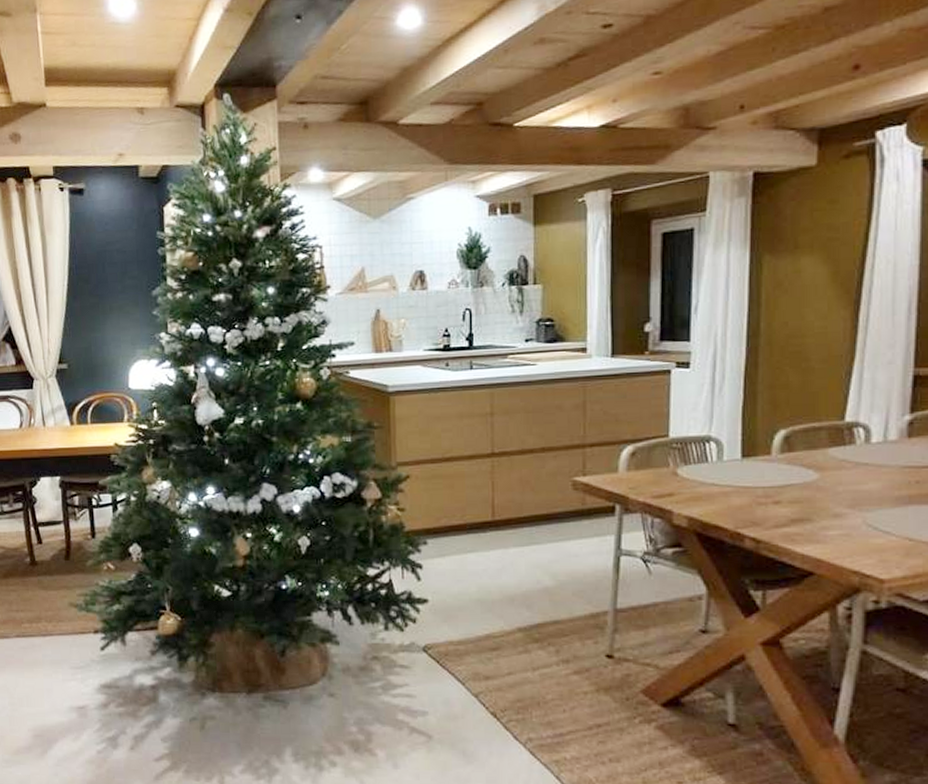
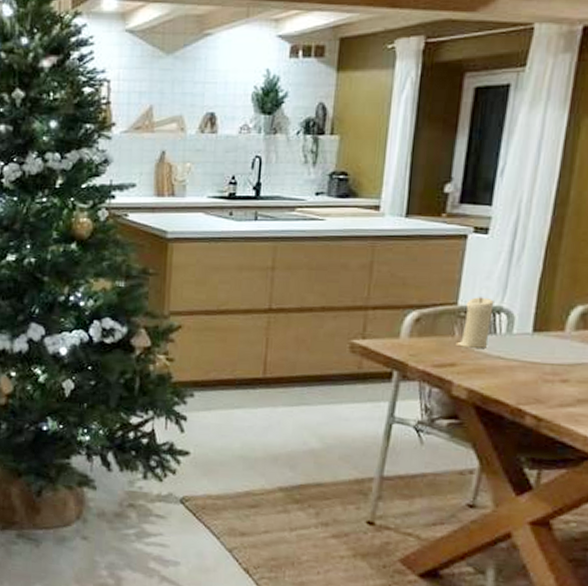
candle: none [671,428,703,477] -> present [455,297,494,348]

